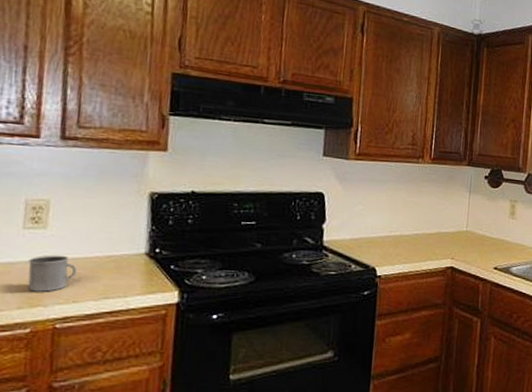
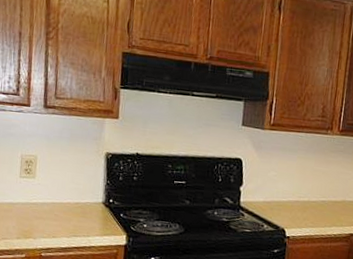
mug: present [27,255,78,292] -> none [23,199,56,228]

